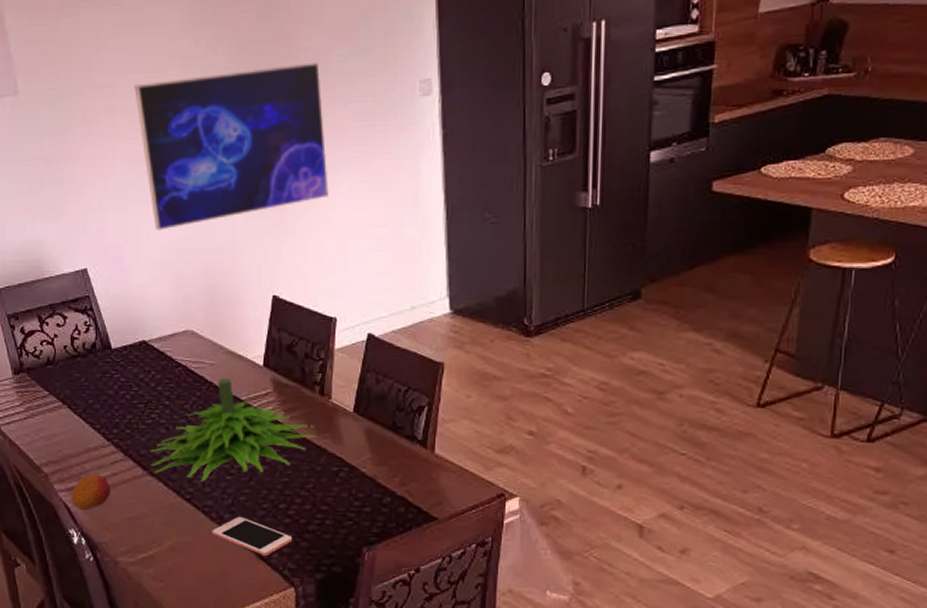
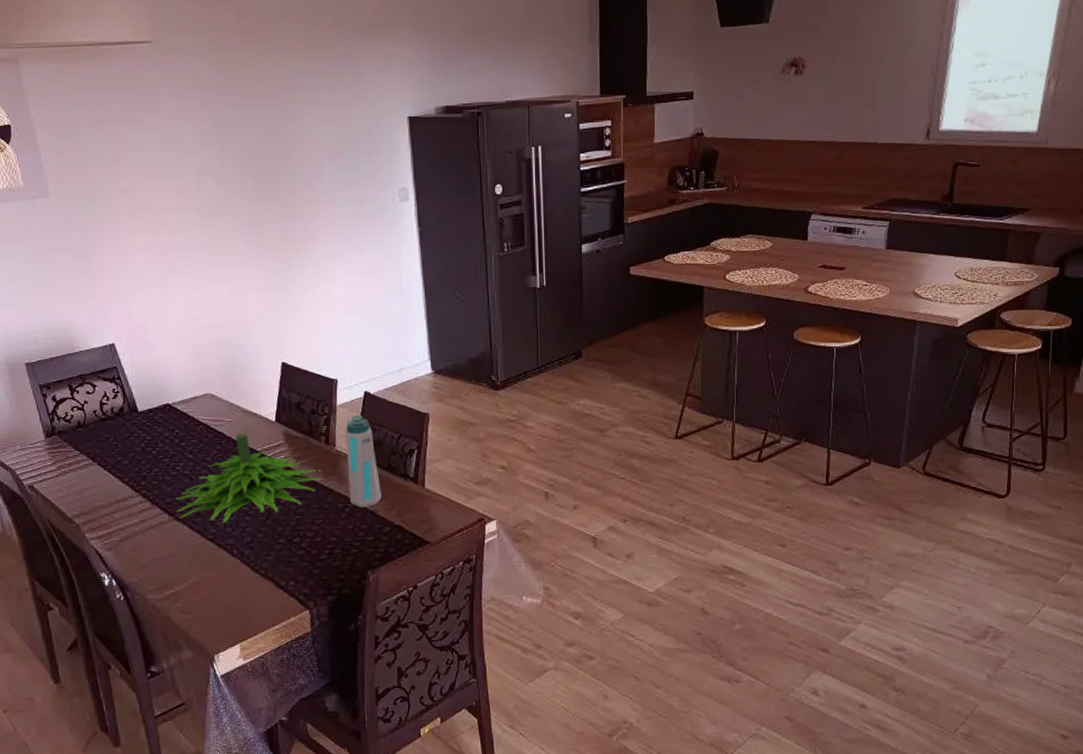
fruit: present [71,474,111,509] -> none [102,522,140,554]
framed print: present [134,62,329,231] -> none [155,174,327,310]
cell phone: present [212,516,293,557] -> none [234,551,306,585]
water bottle: none [342,361,383,473] -> present [344,414,381,508]

